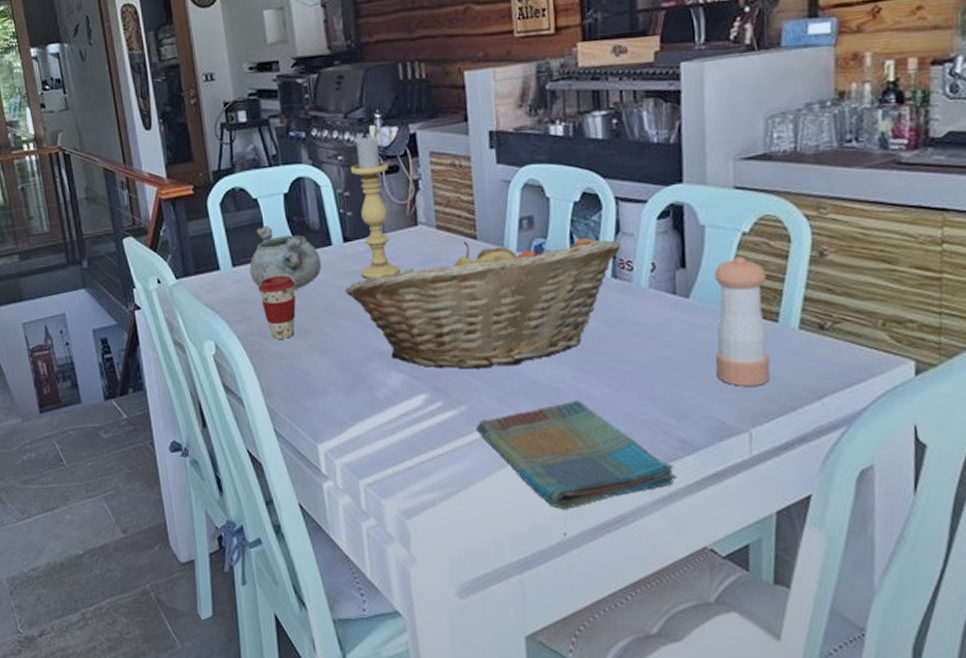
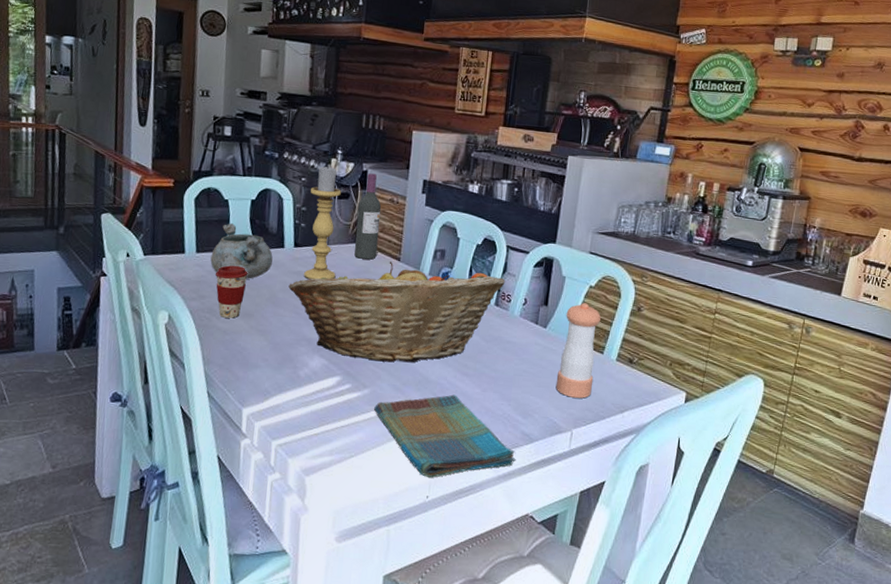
wine bottle: none [412,135,446,244] -> present [354,173,382,260]

